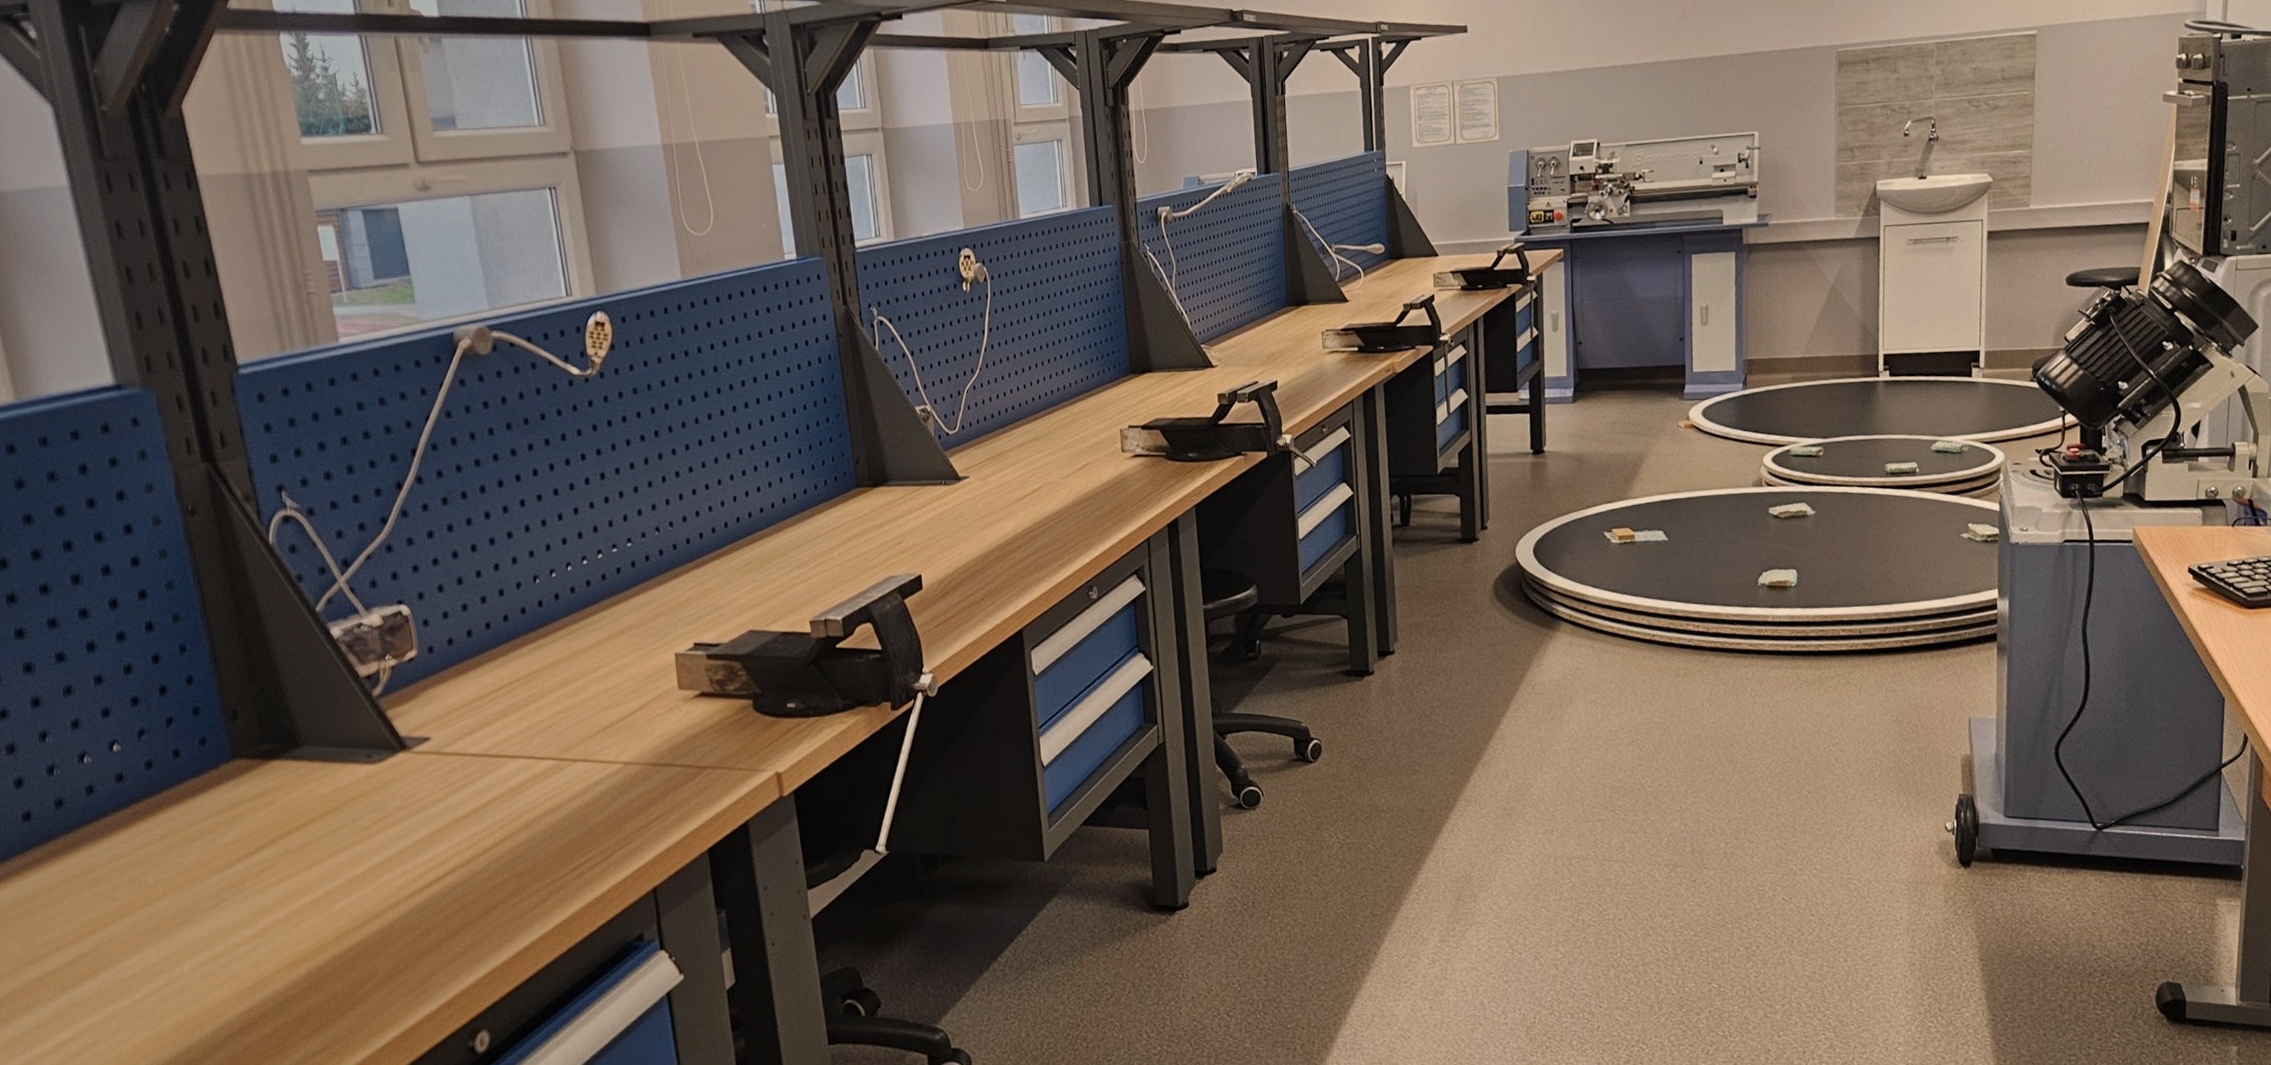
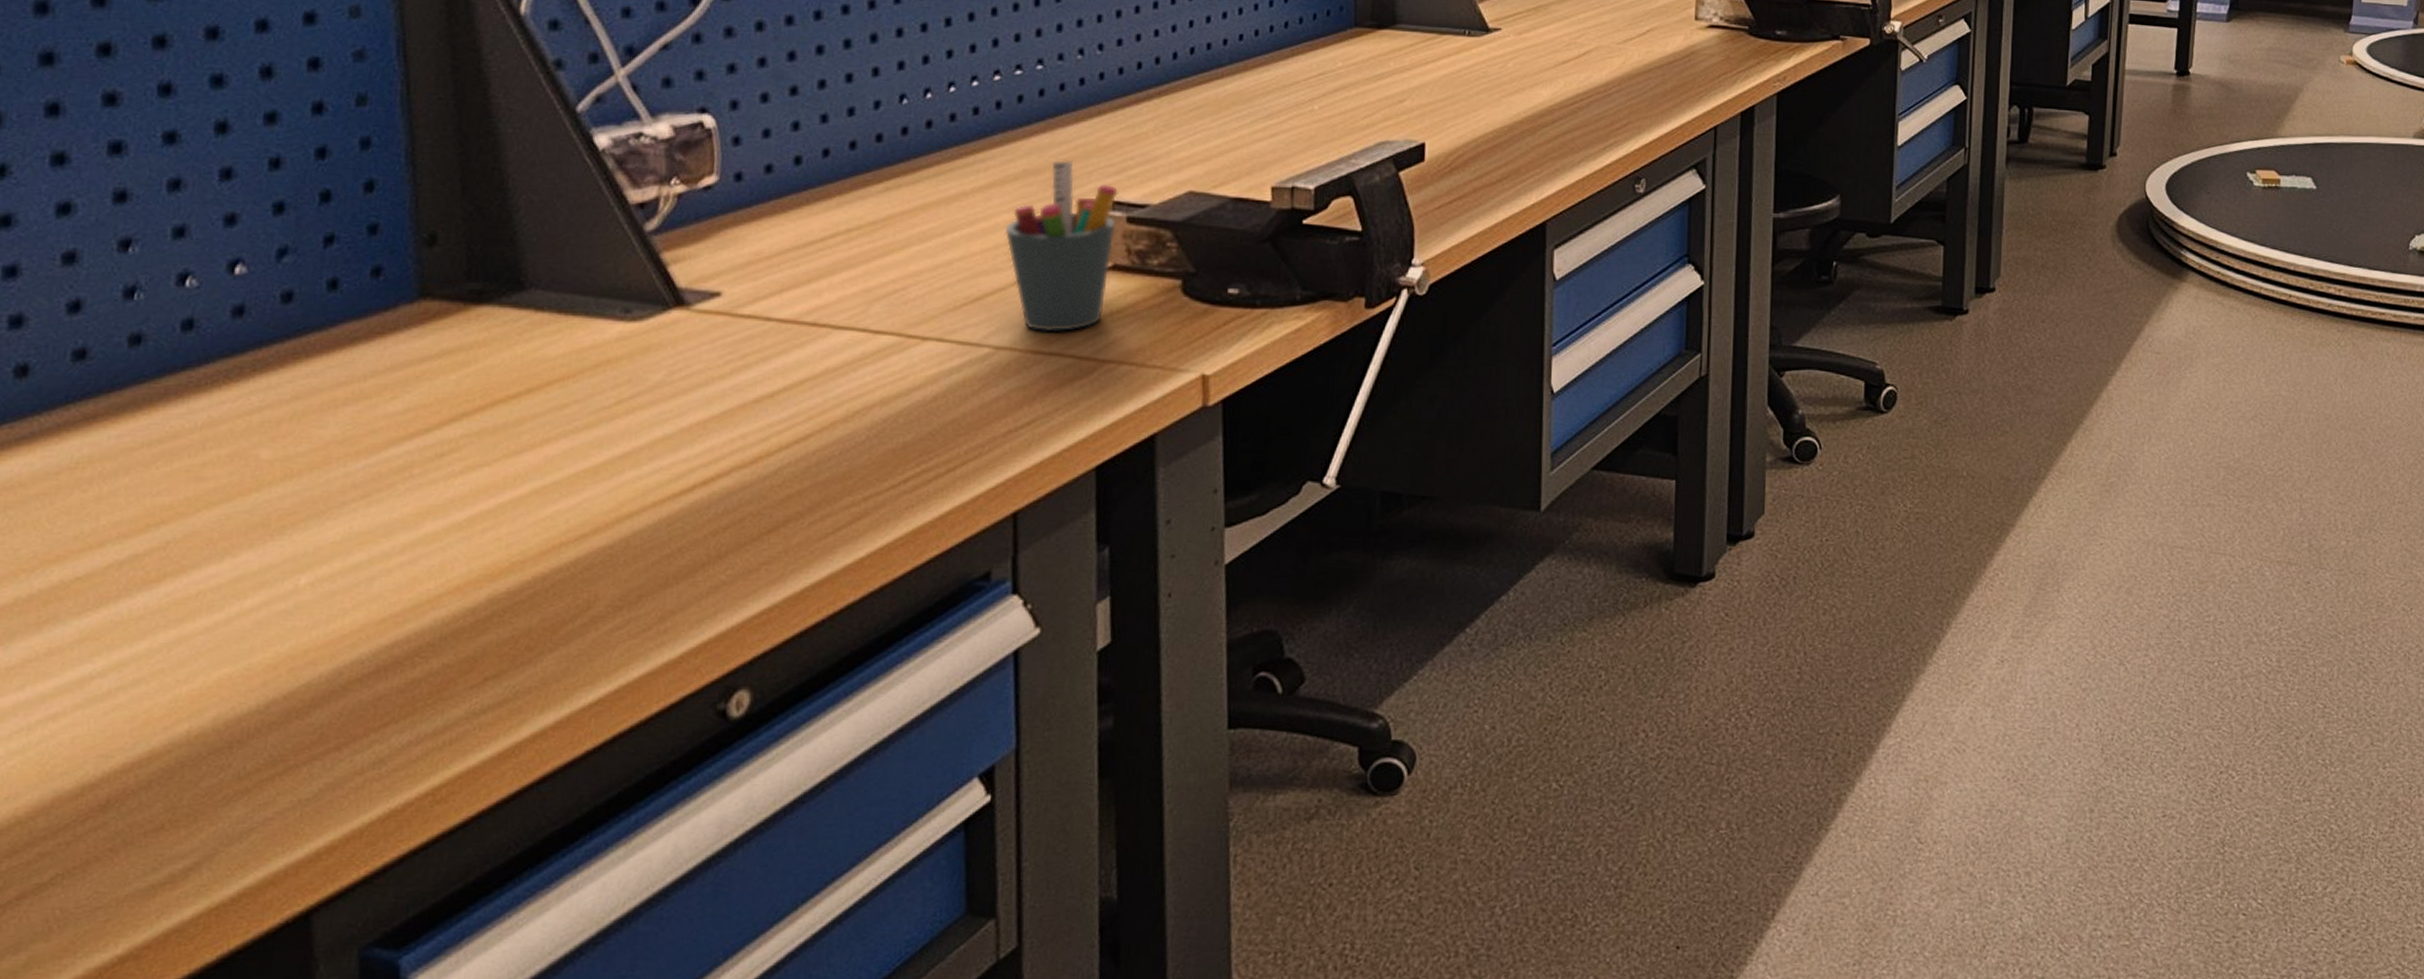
pen holder: none [620,615,700,749] -> present [1004,161,1118,332]

